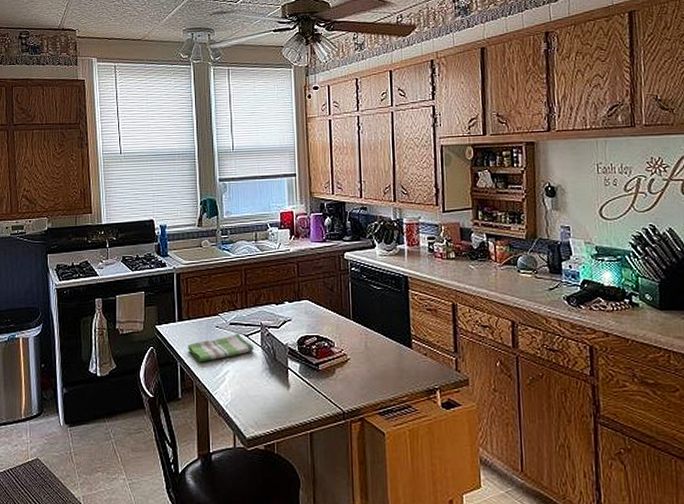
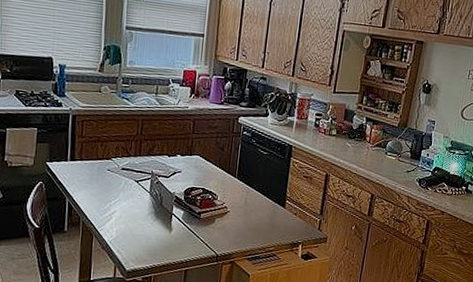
dish towel: present [188,333,255,362] -> none [78,178,143,201]

